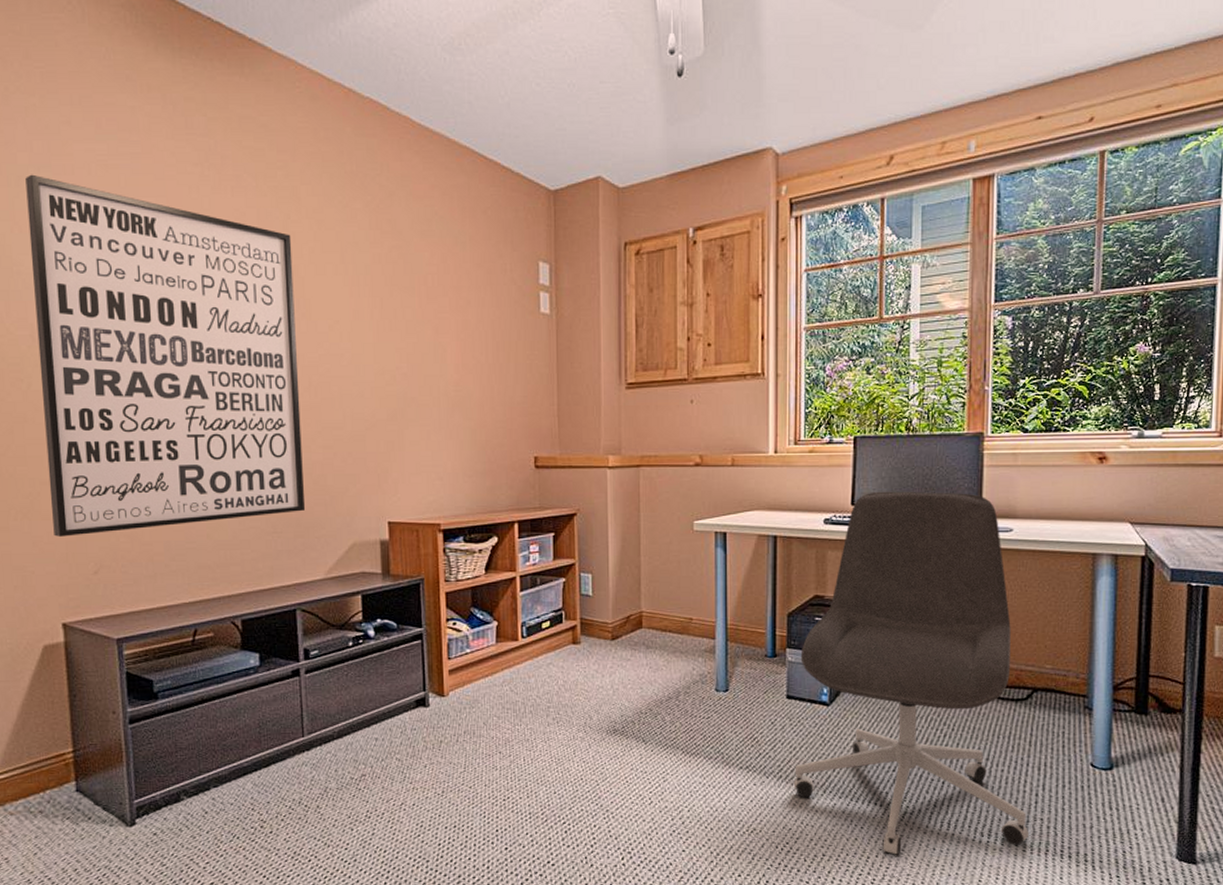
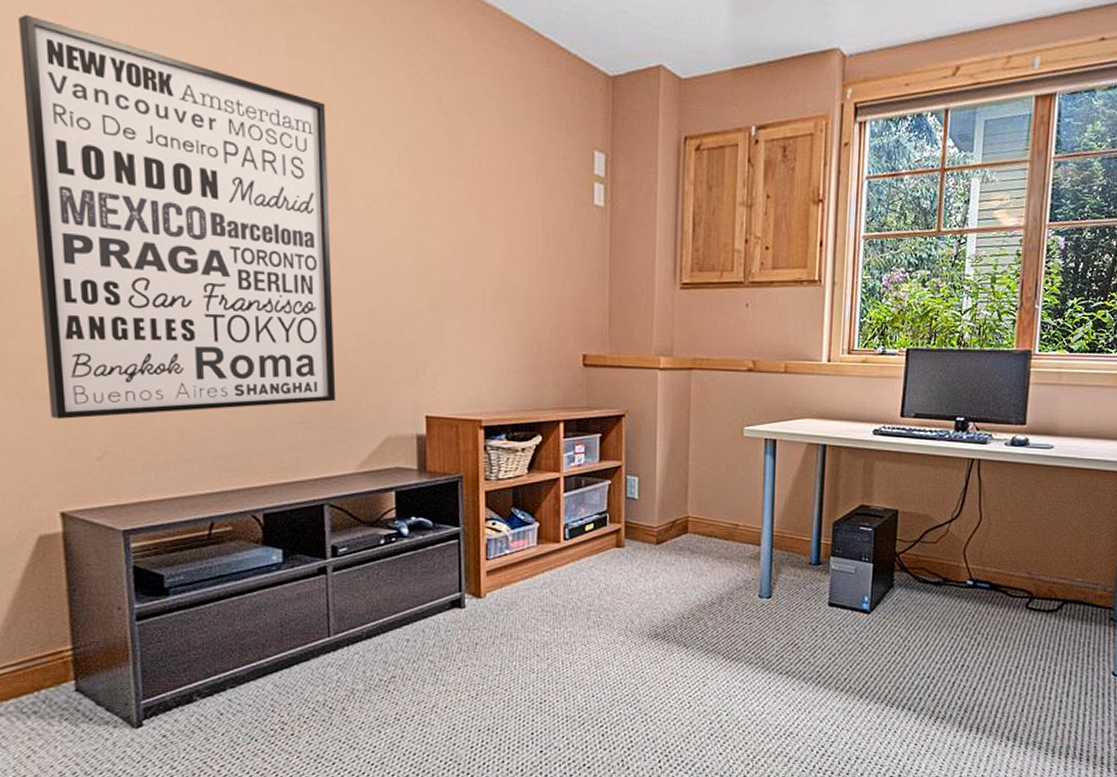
office chair: present [793,491,1030,857] -> none [831,404,1052,760]

